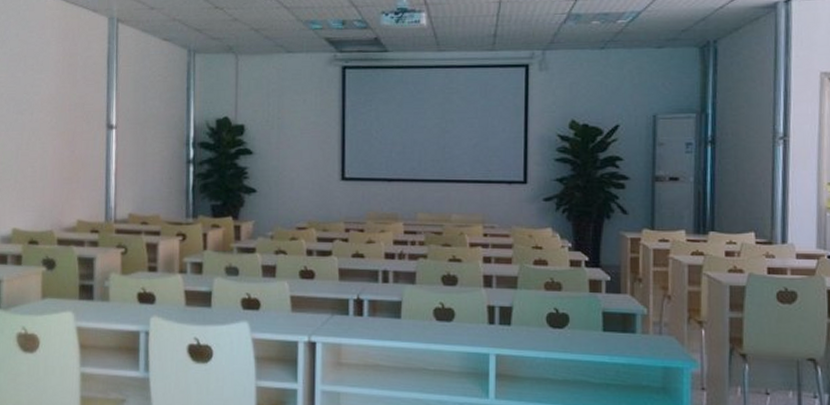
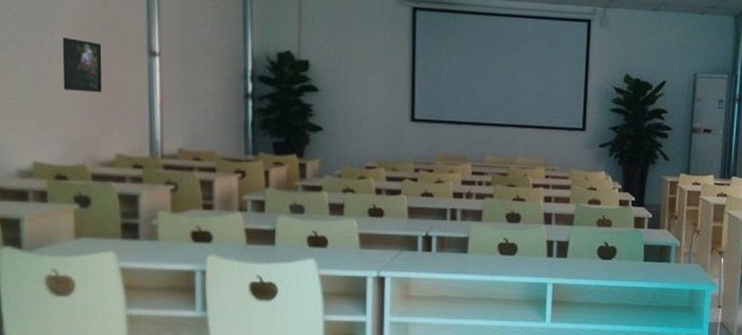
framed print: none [38,116,70,165] -> present [62,37,102,93]

